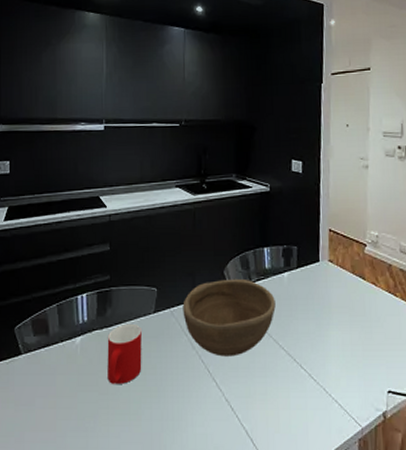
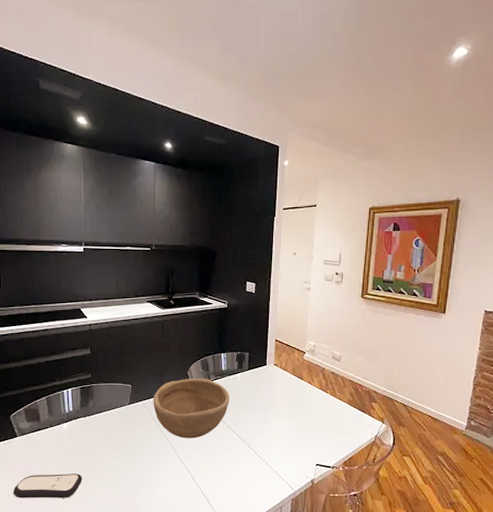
remote control: none [13,402,97,435] -> present [13,474,83,498]
cup: present [107,323,142,384] -> none [90,413,119,460]

